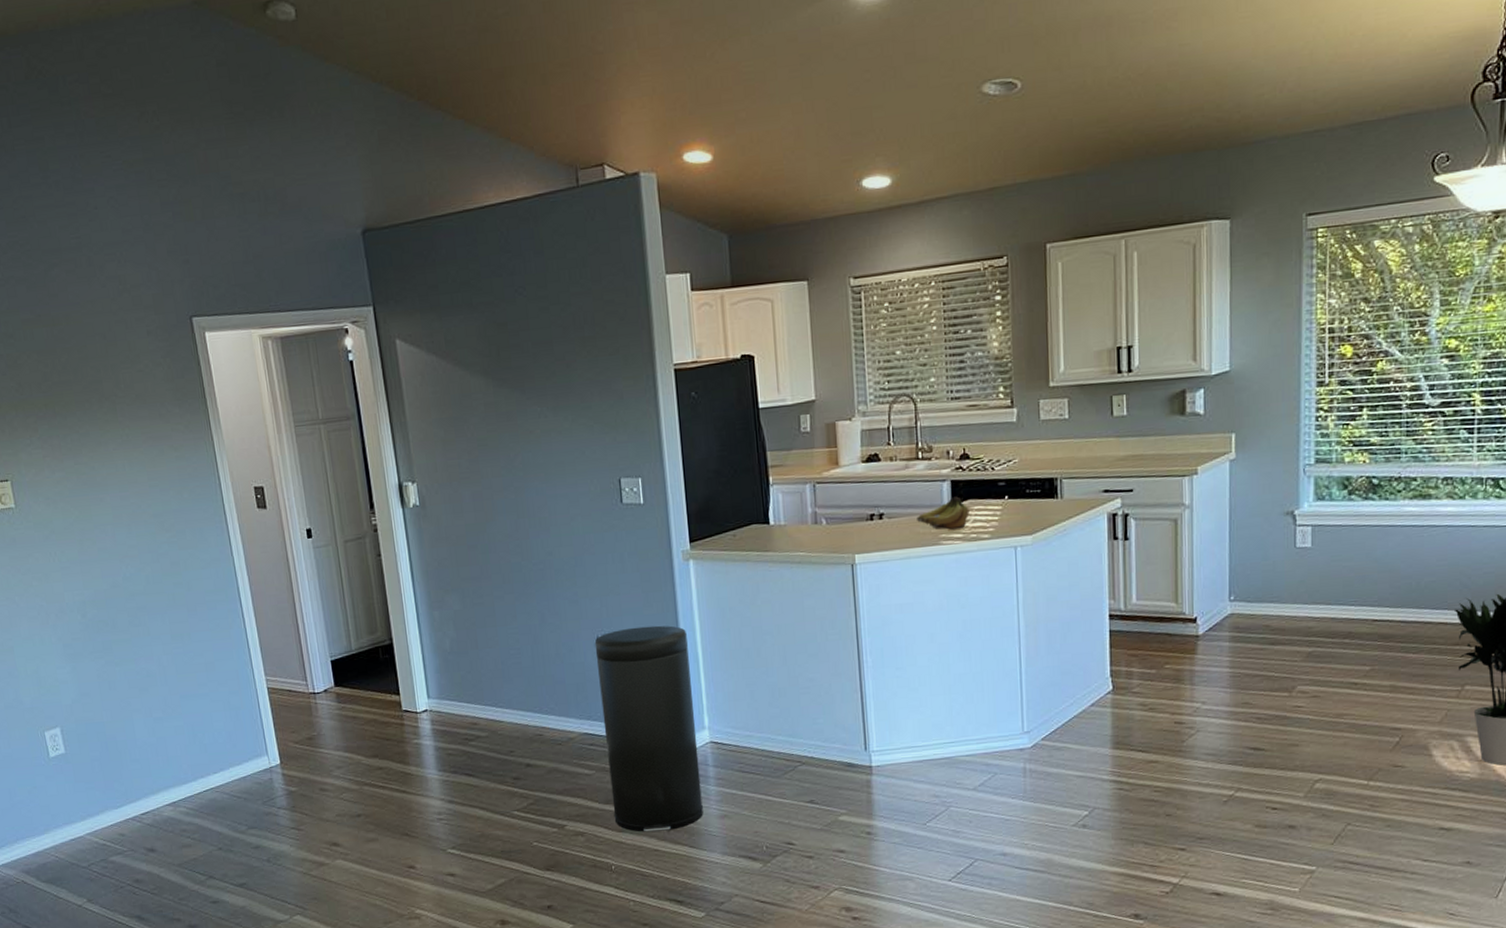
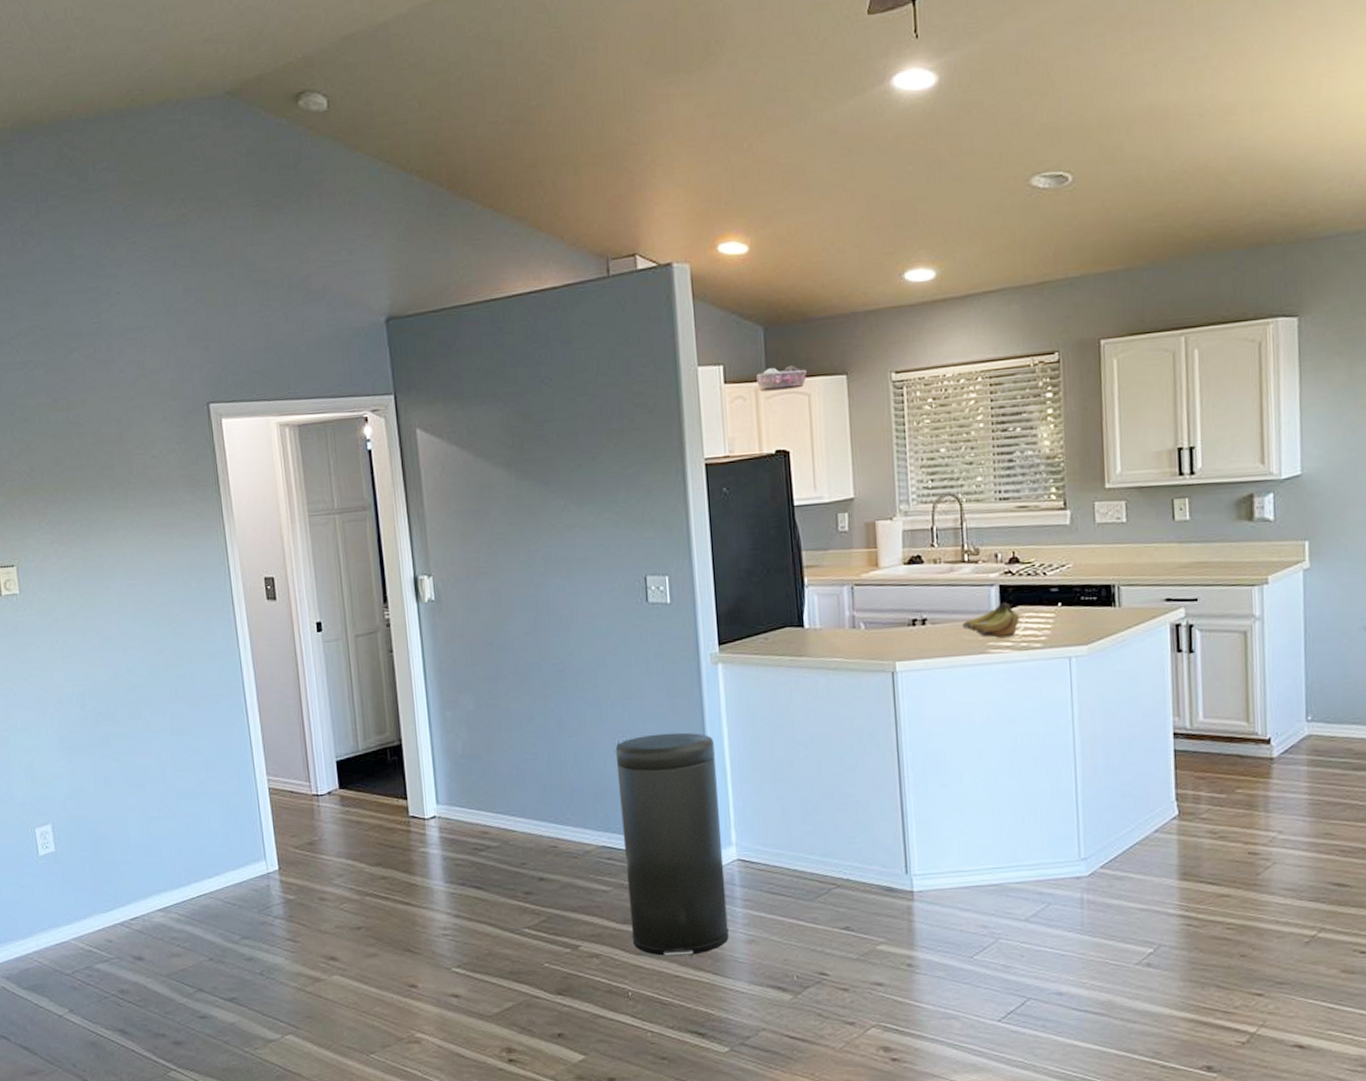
decorative basket: none [722,272,770,298] -> present [756,365,807,392]

